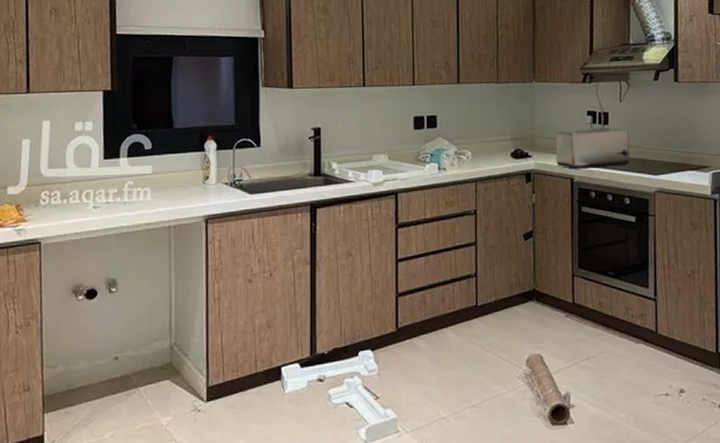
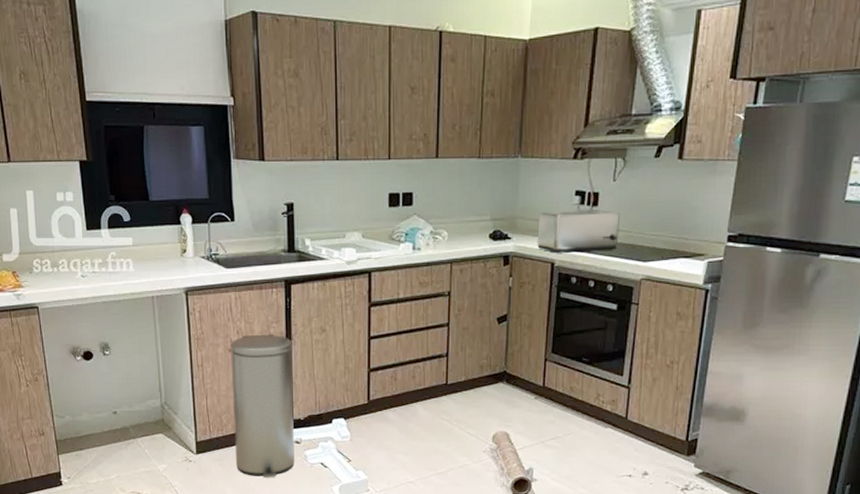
pedal bin: none [250,261,317,426] -> present [231,334,294,479]

